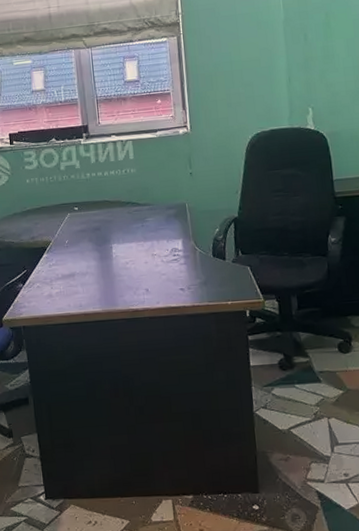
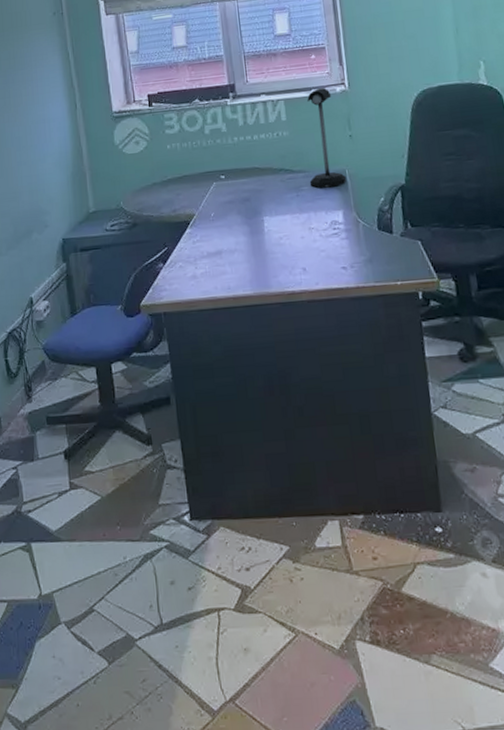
desk lamp: none [153,129,187,219] -> present [307,87,347,188]

